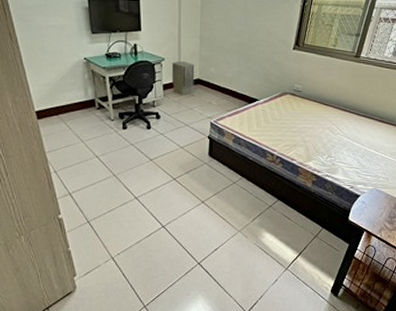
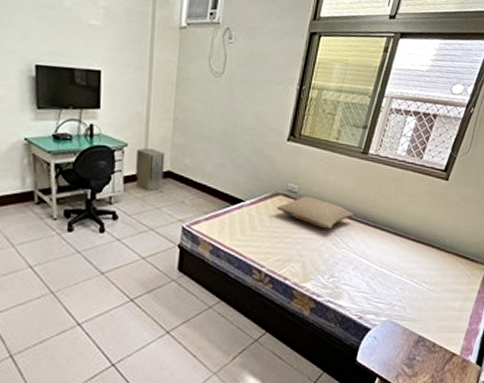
pillow: none [285,94,347,120] -> present [277,196,354,229]

